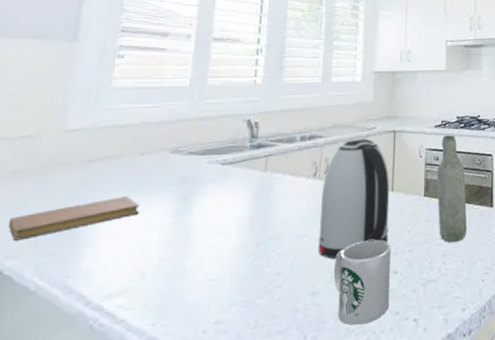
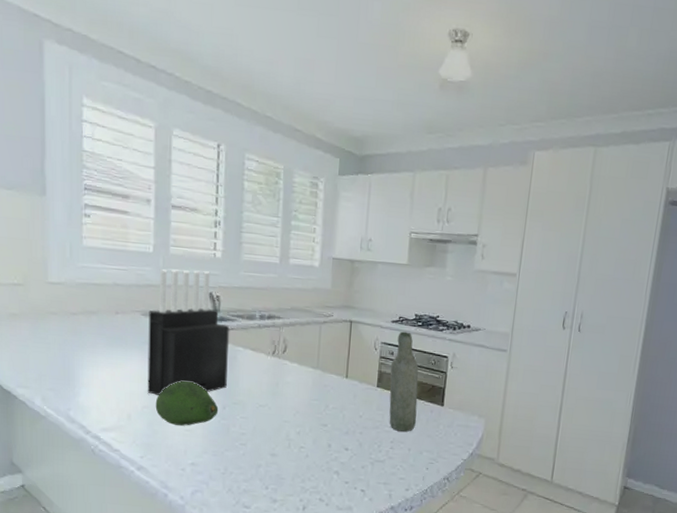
notebook: present [8,196,140,241] -> none [15,348,120,374]
knife block: none [168,99,267,243] -> present [147,269,229,395]
fruit: none [176,220,252,276] -> present [155,380,219,426]
kettle: present [318,138,390,260] -> none [277,324,345,430]
mug: present [333,240,391,325] -> none [291,418,343,486]

